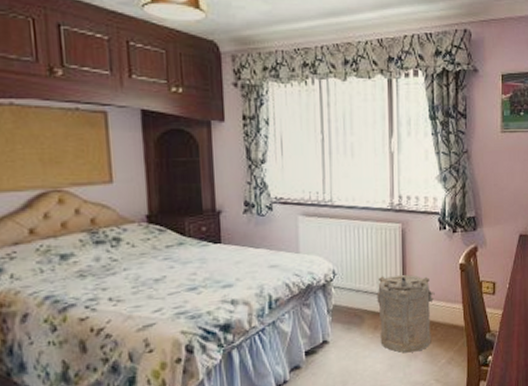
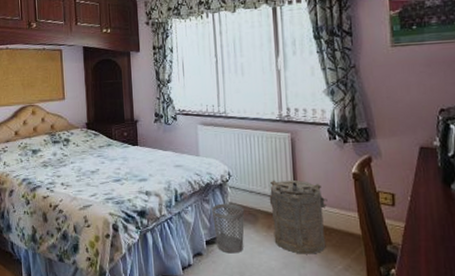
wastebasket: none [312,305,350,363] -> present [211,203,245,254]

